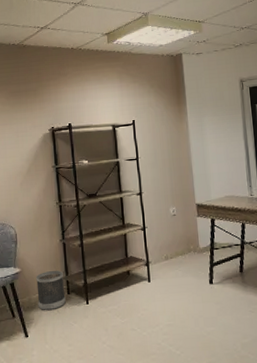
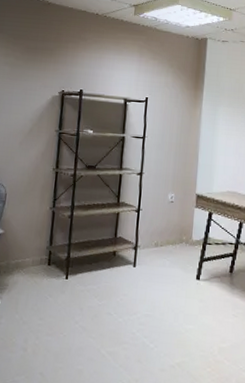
wastebasket: present [36,270,66,311] -> none [15,237,48,280]

